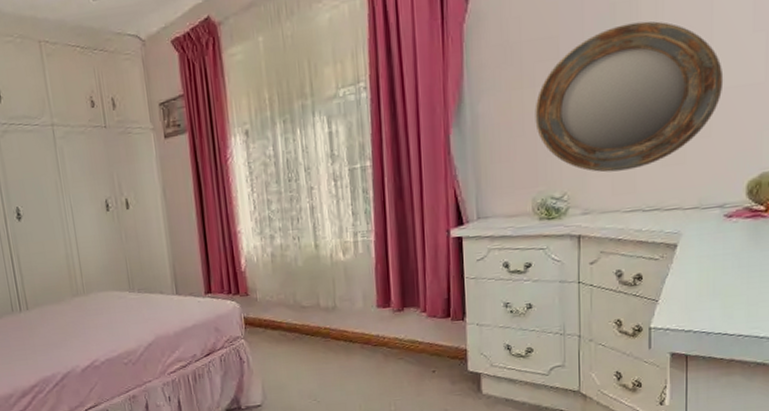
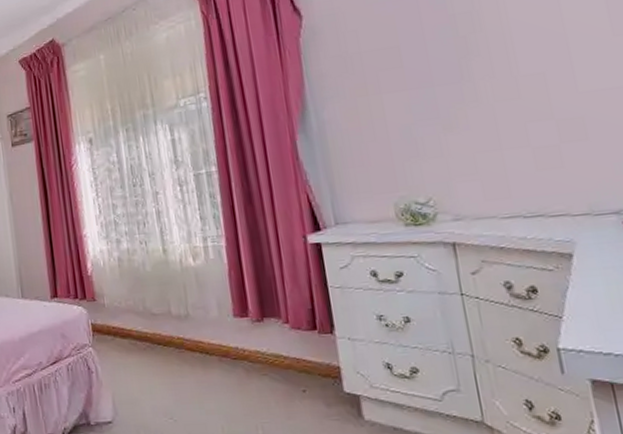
home mirror: present [535,21,724,173] -> none [384,29,592,177]

